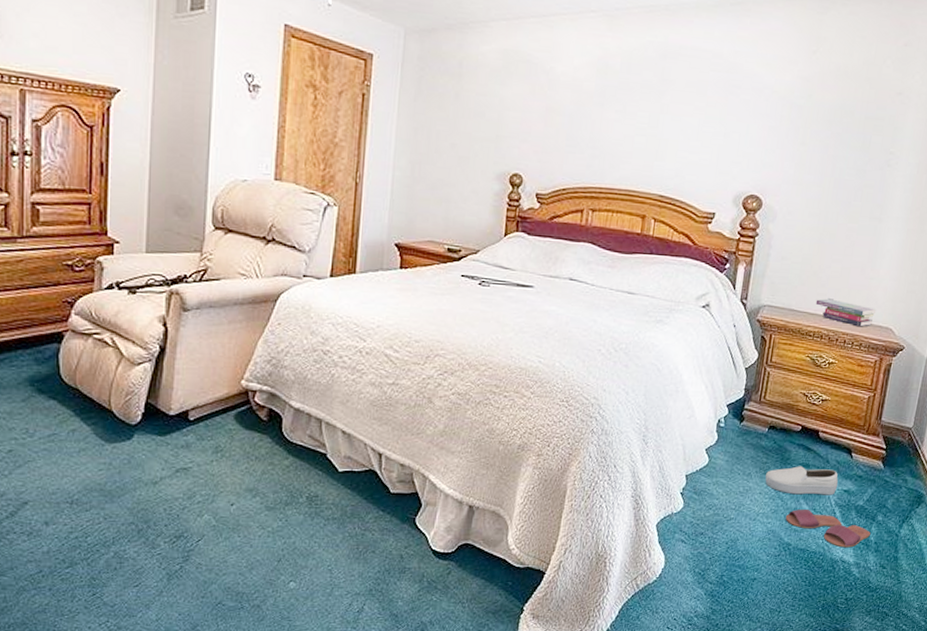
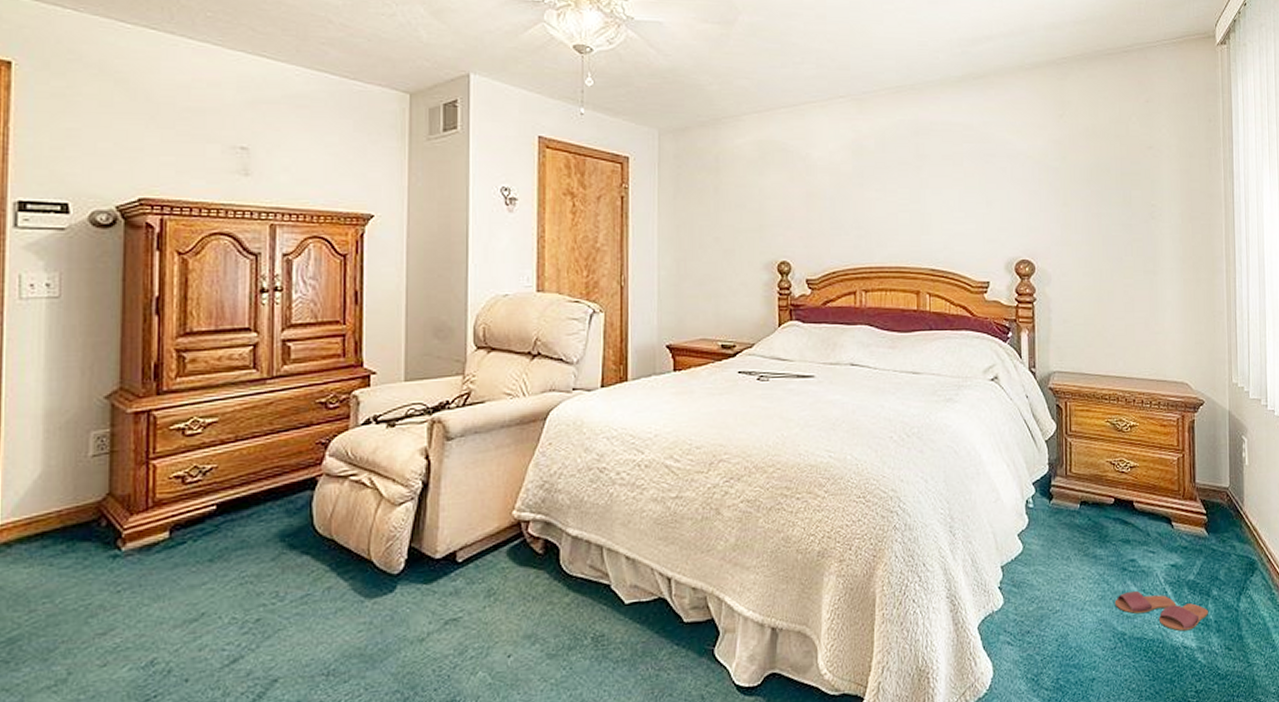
shoe: present [765,466,838,495] -> none [1086,543,1163,576]
books: present [815,298,875,327] -> none [1105,358,1167,385]

